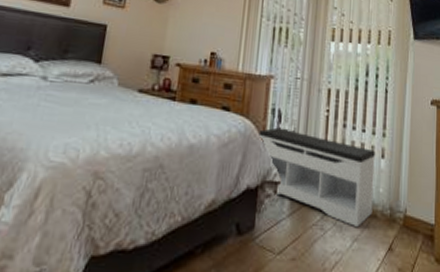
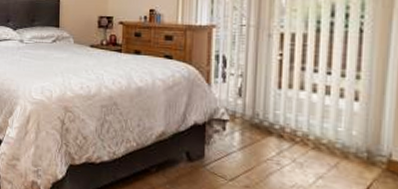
bench: present [258,127,375,227] -> none [203,72,345,166]

